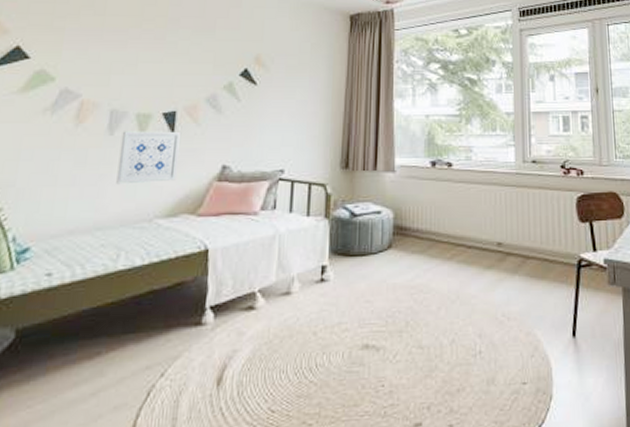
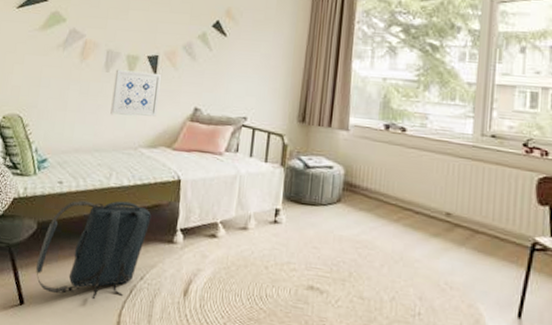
backpack: none [13,284,173,417] -> present [36,200,152,300]

